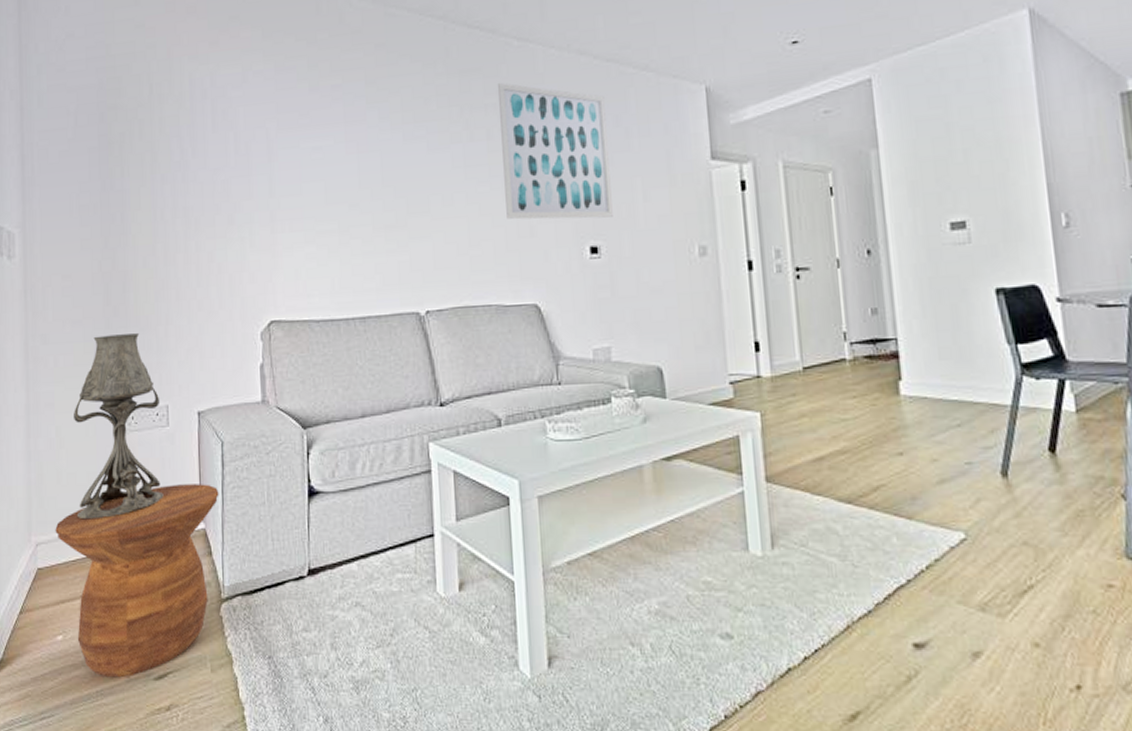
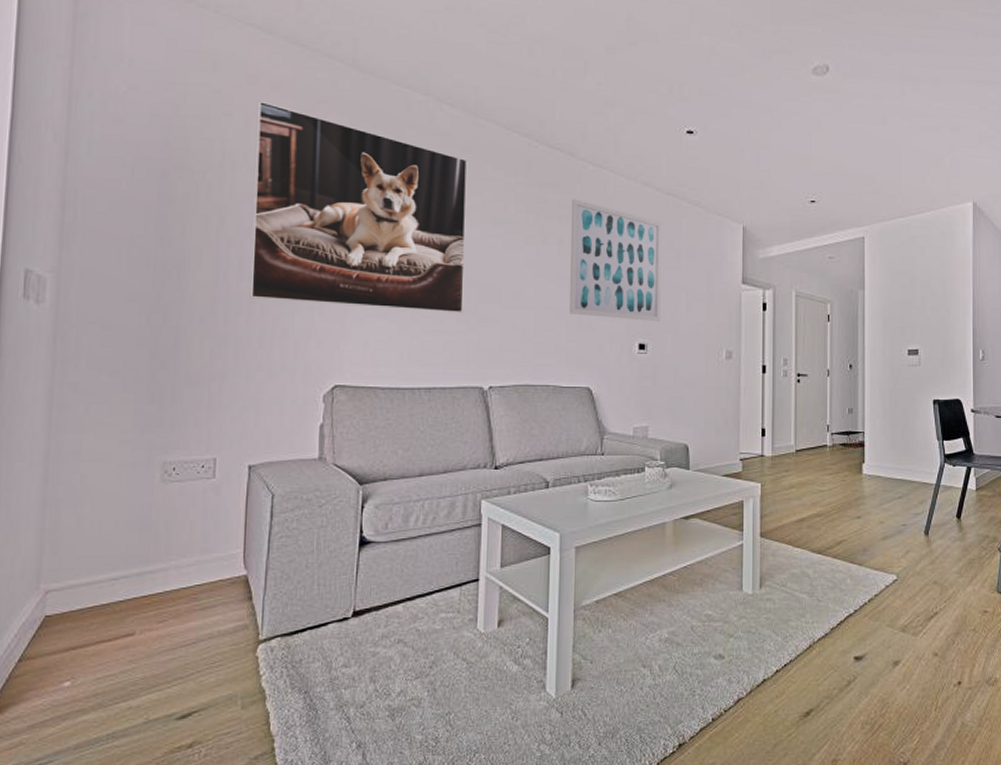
side table: present [55,484,219,678] -> none [70,533,265,721]
table lamp: present [74,333,164,520] -> none [98,388,208,567]
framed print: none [176,27,391,236] -> present [250,101,468,314]

